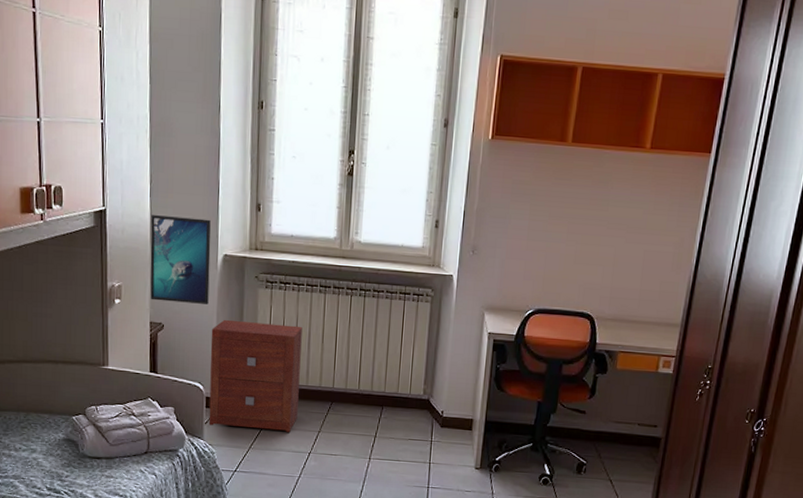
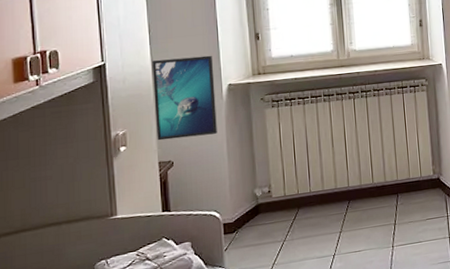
nightstand: present [208,319,302,432] -> none [222,136,318,252]

